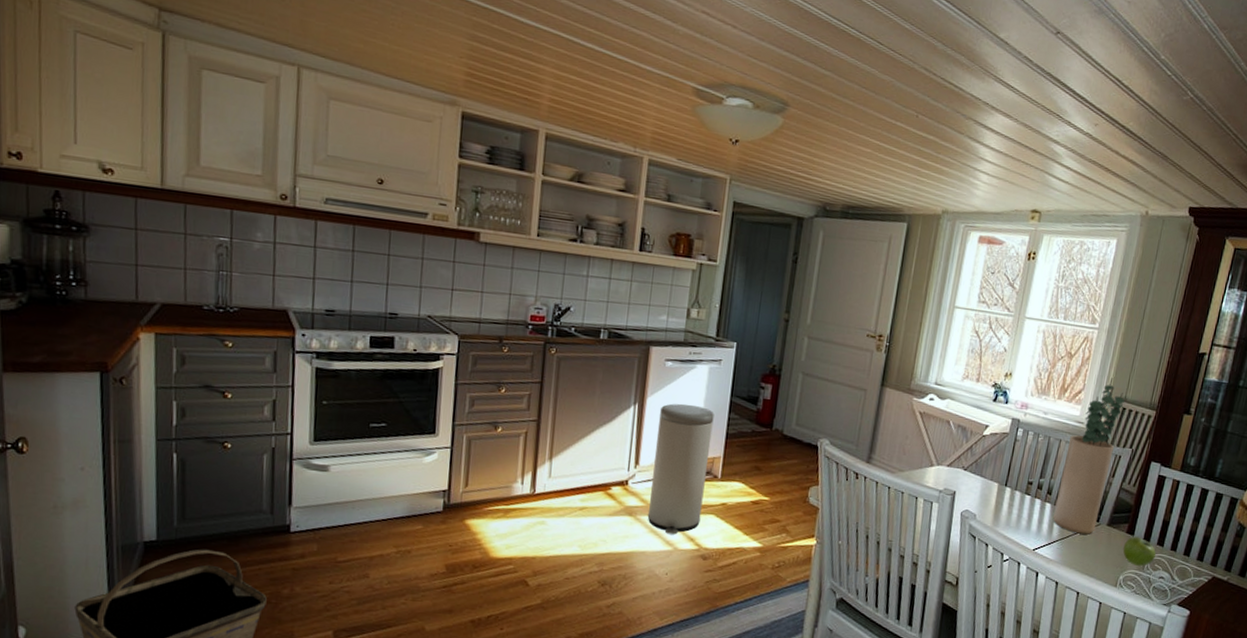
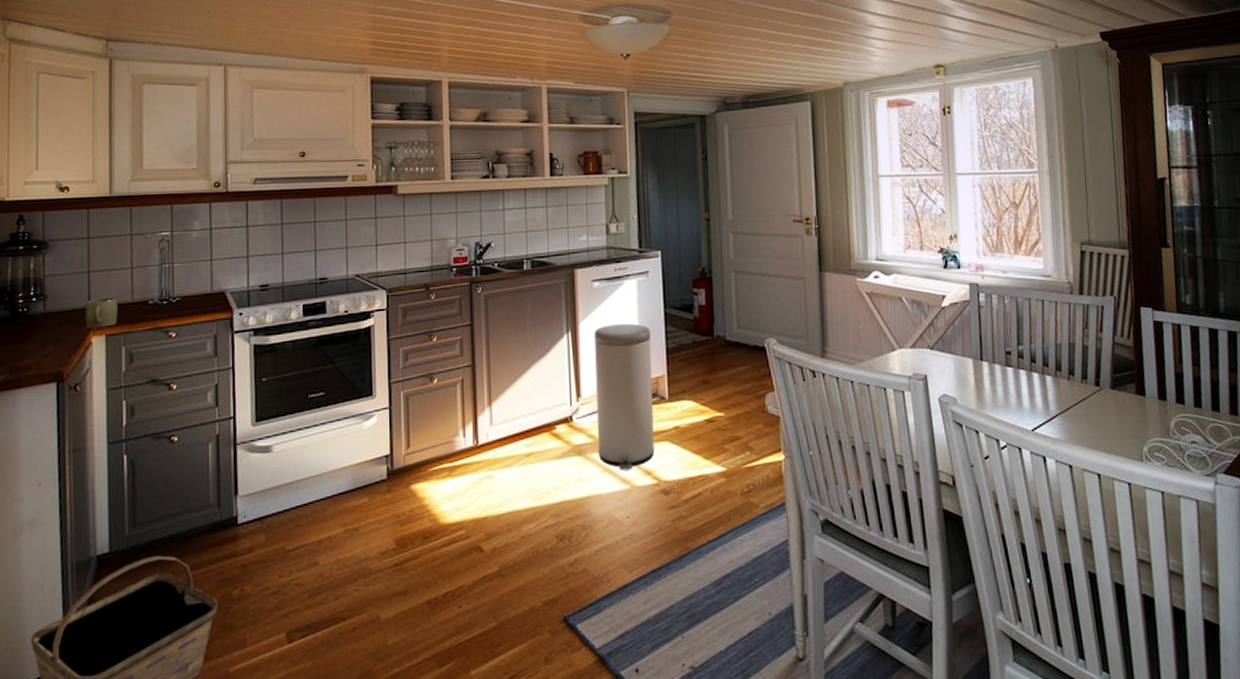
mug: none [131,294,170,326] -> present [84,297,119,328]
vase: present [1053,378,1125,535] -> none [1039,221,1098,404]
fruit: present [1123,536,1157,566] -> none [1136,397,1180,432]

